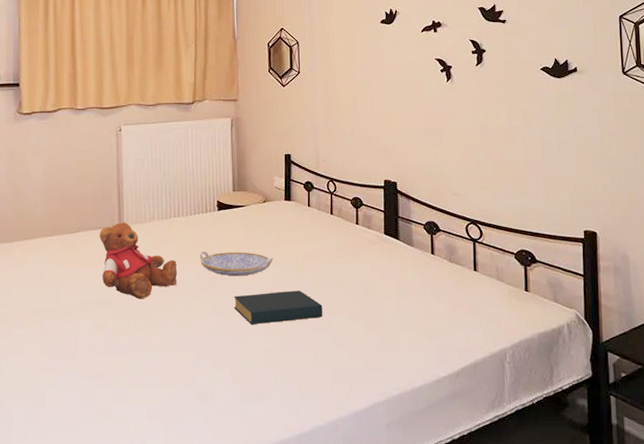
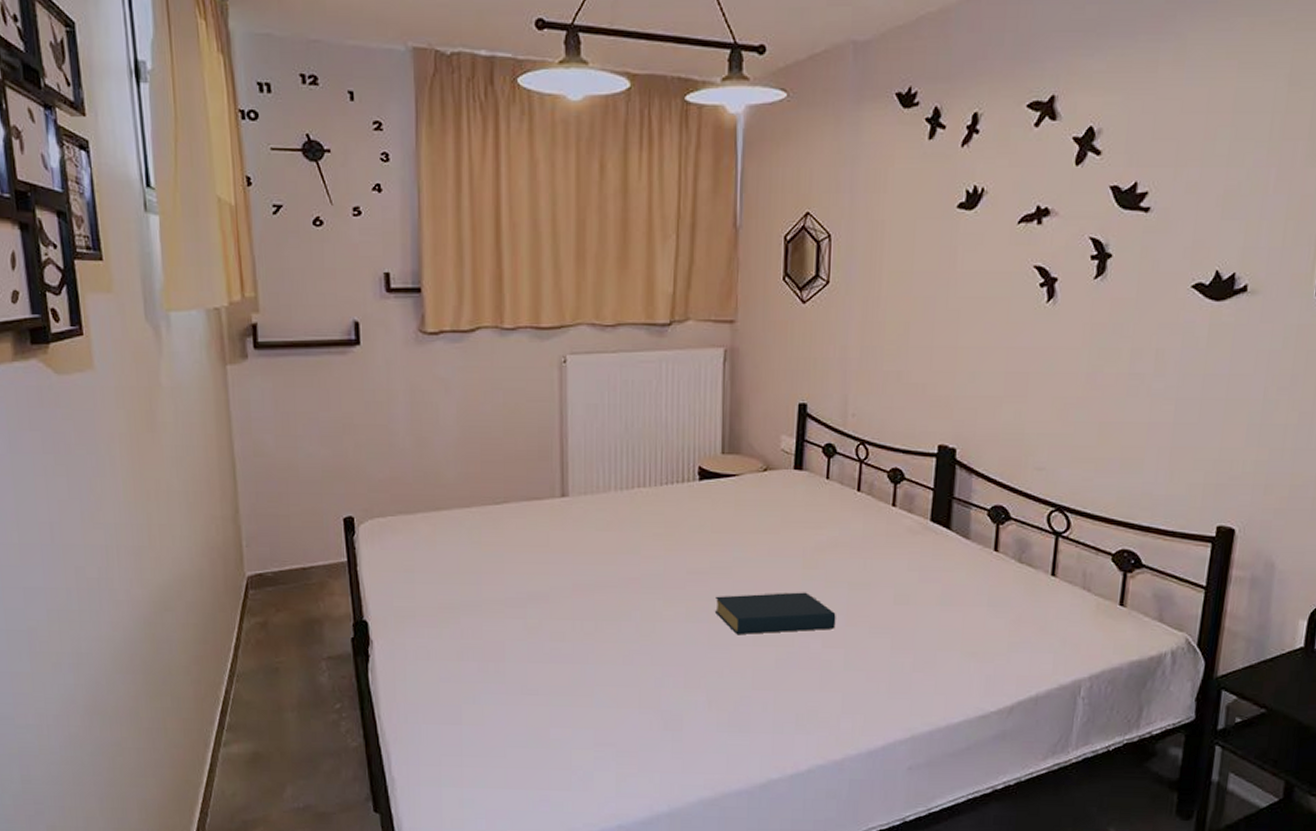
teddy bear: present [99,222,177,298] -> none [534,491,639,595]
serving tray: present [200,252,273,276] -> none [671,536,772,571]

